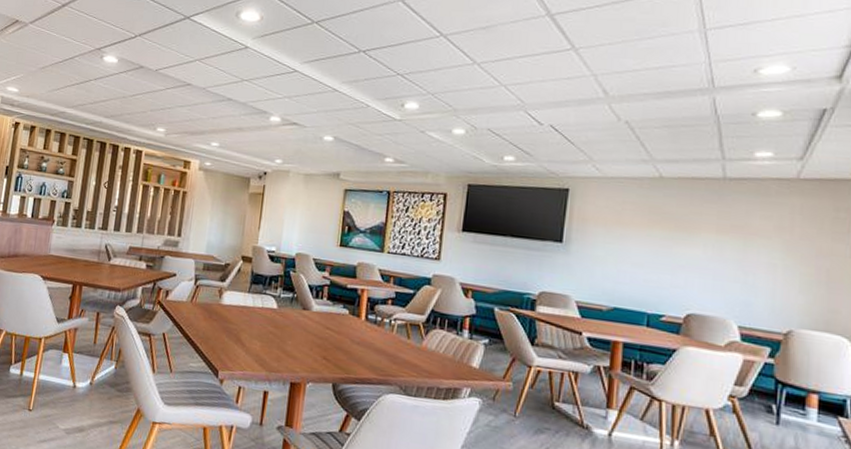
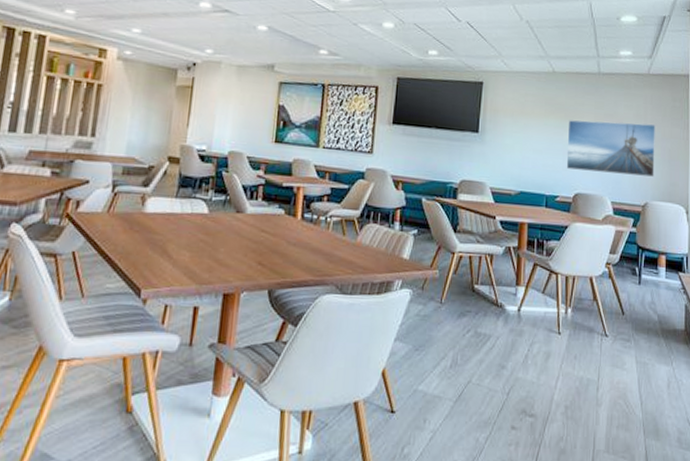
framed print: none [675,231,807,301] -> present [566,120,655,177]

